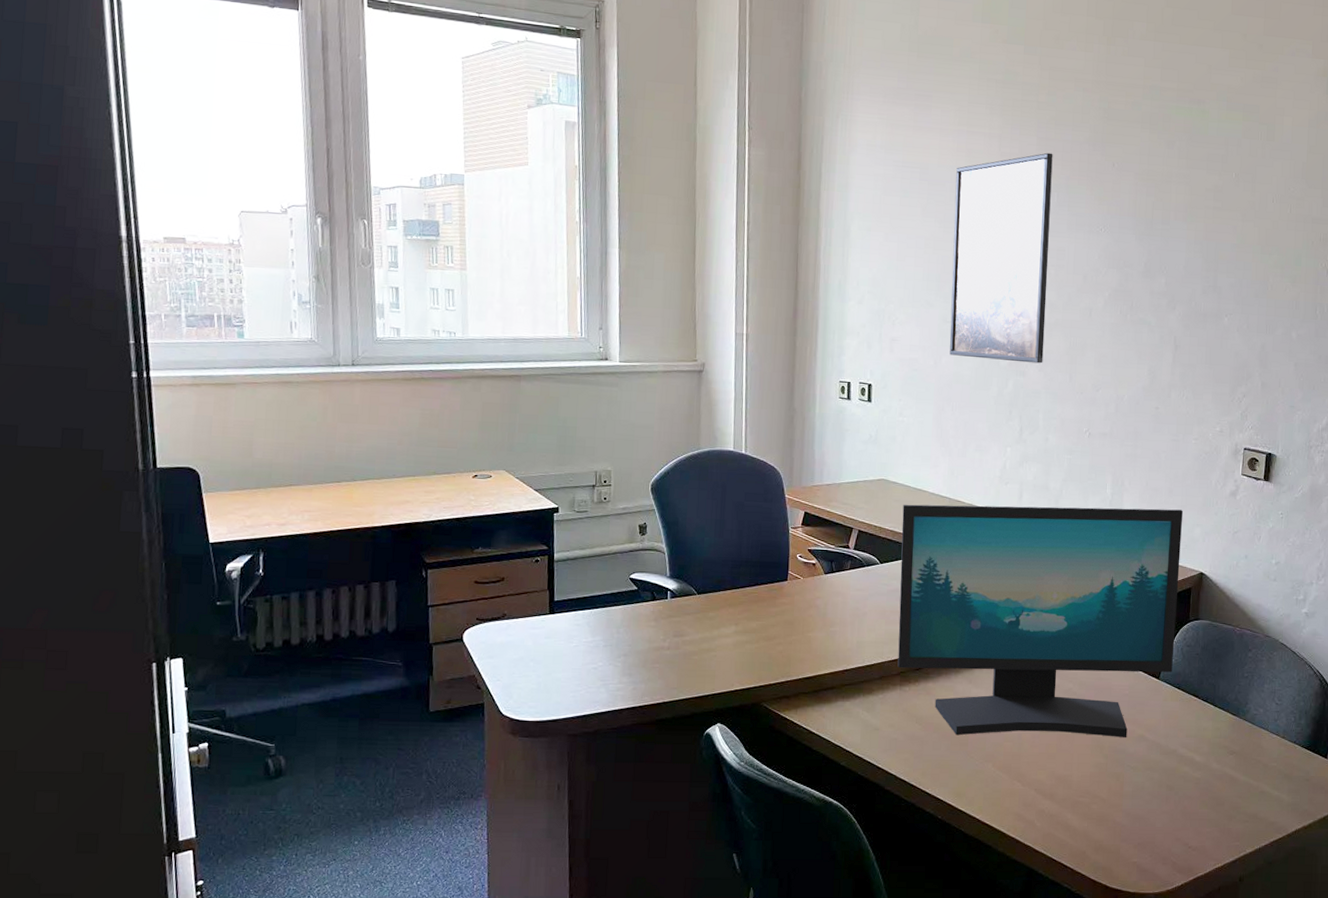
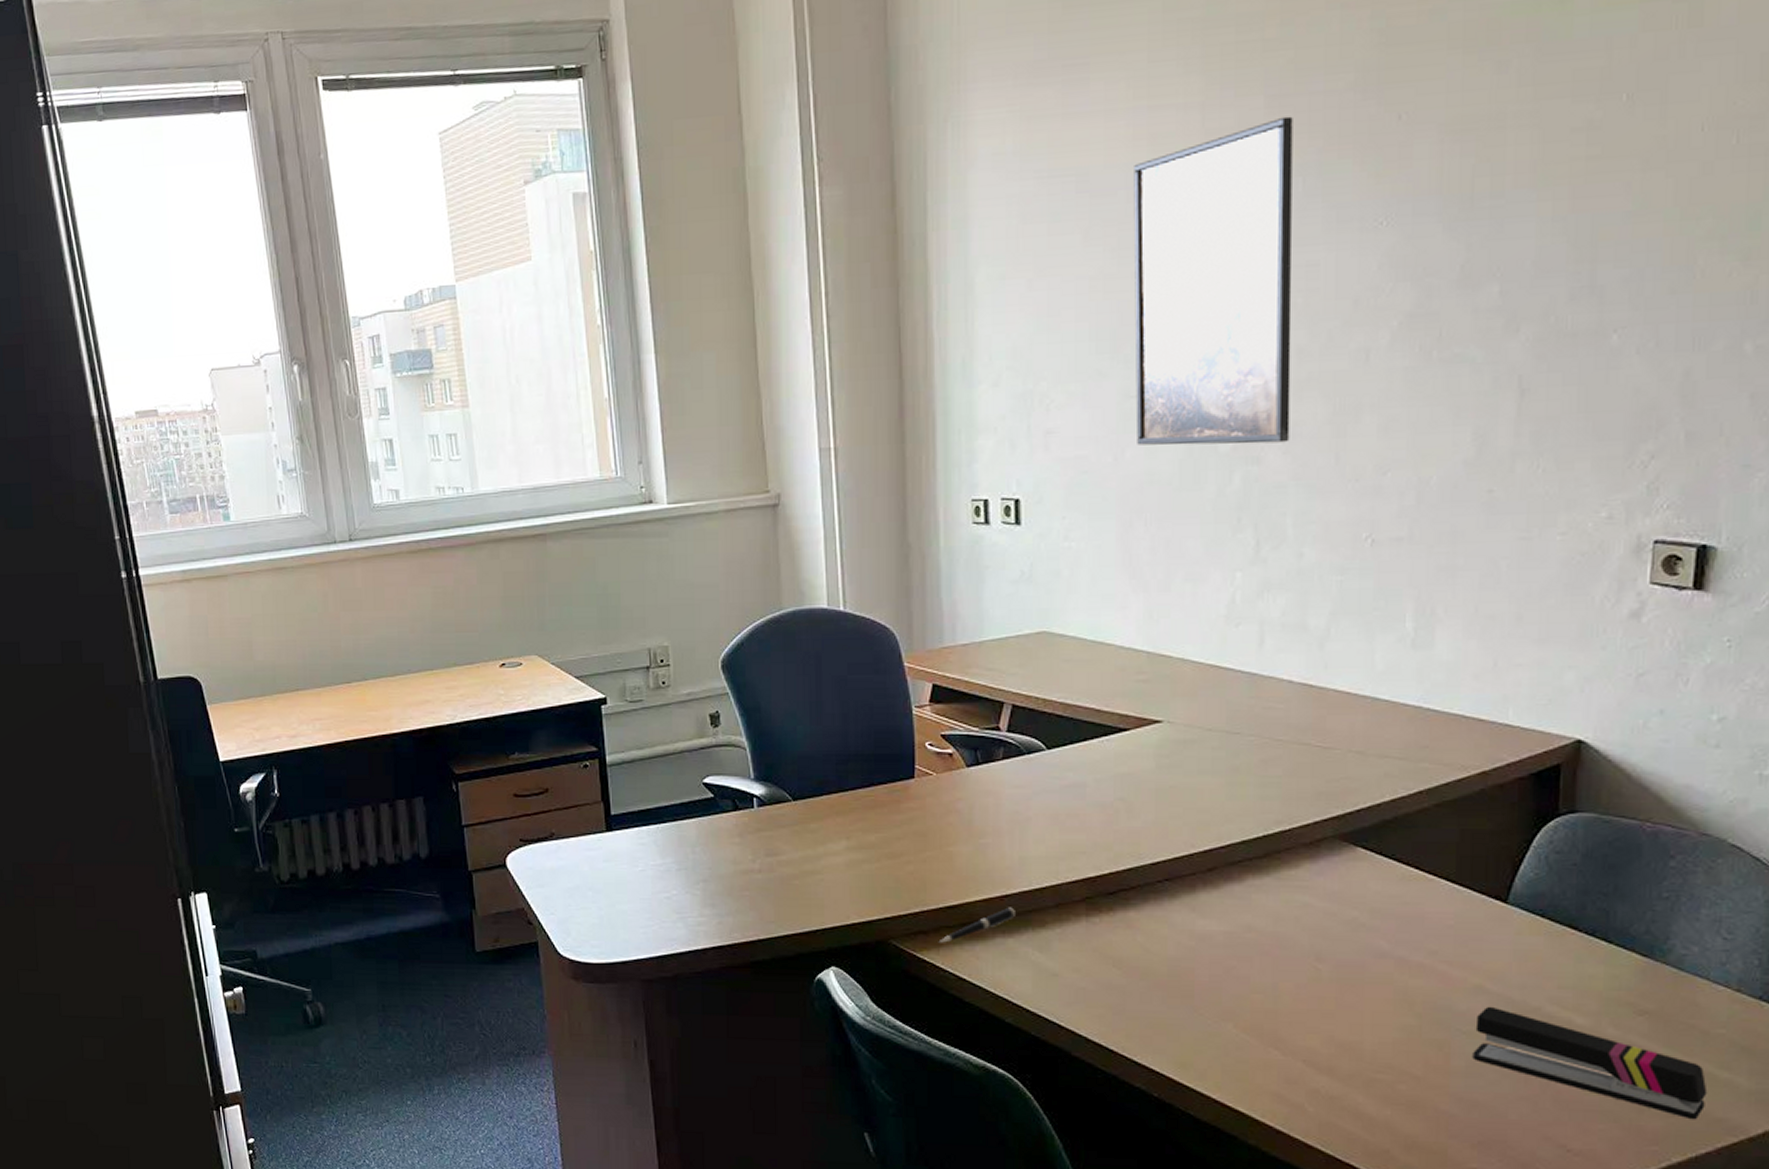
pen: none [798,678,852,705] -> present [940,907,1015,943]
computer monitor: present [897,504,1184,737] -> none [1076,645,1544,988]
stapler: none [1136,749,1266,824] -> present [1472,1006,1708,1120]

